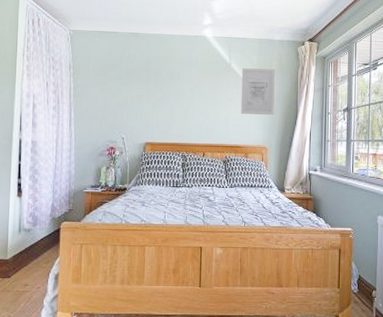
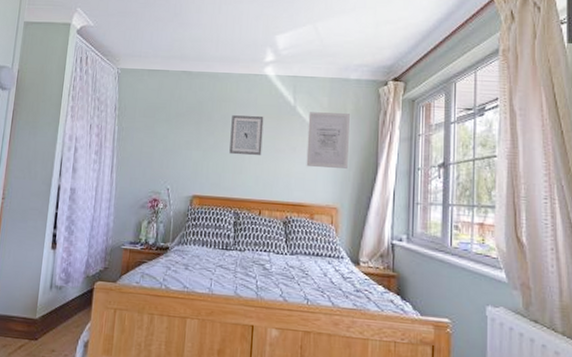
wall art: none [176,72,204,107] -> present [229,115,264,156]

